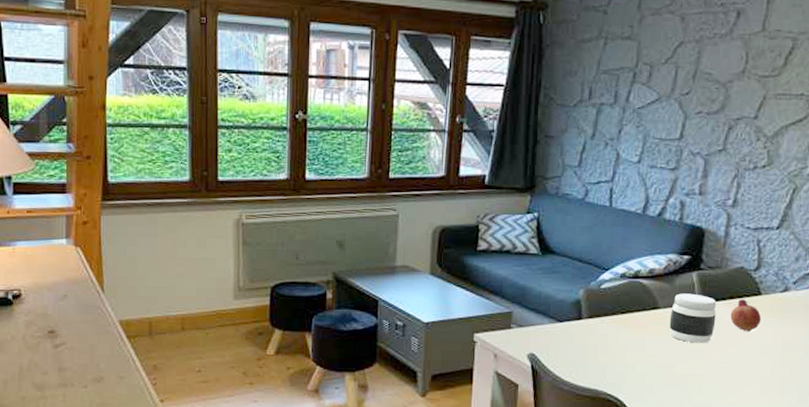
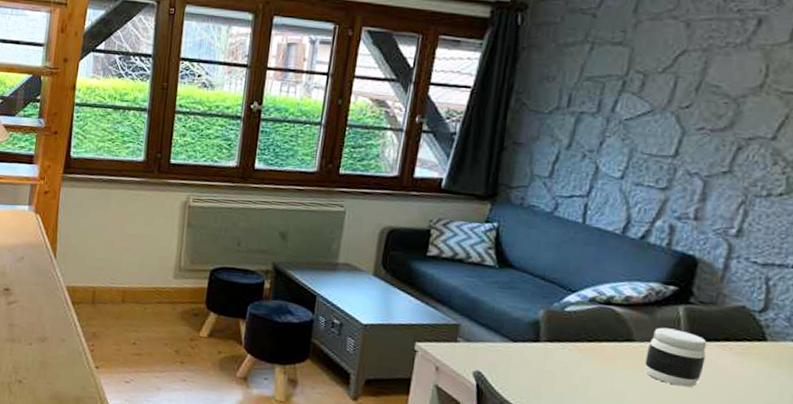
fruit: present [730,299,762,332] -> none [723,343,765,382]

